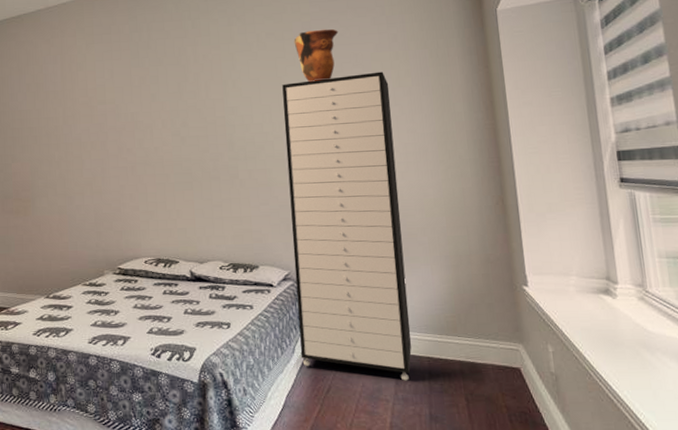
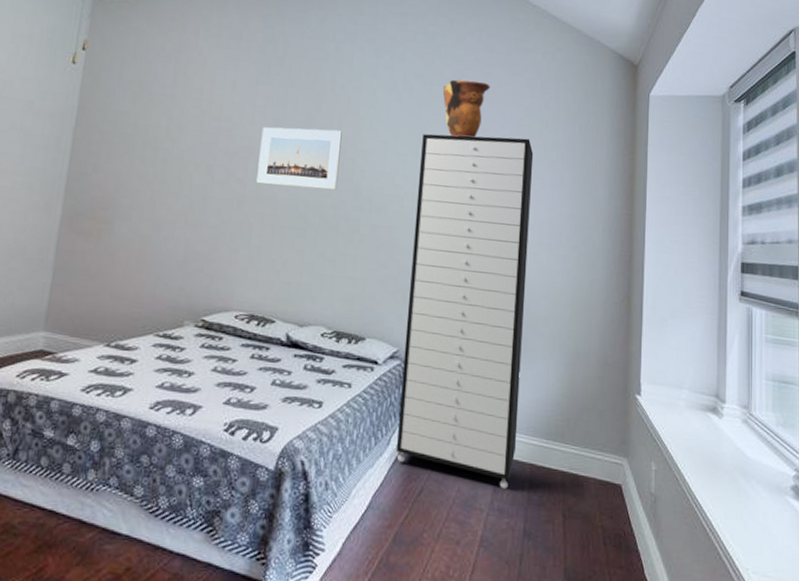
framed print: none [141,94,213,151] -> present [256,127,342,191]

